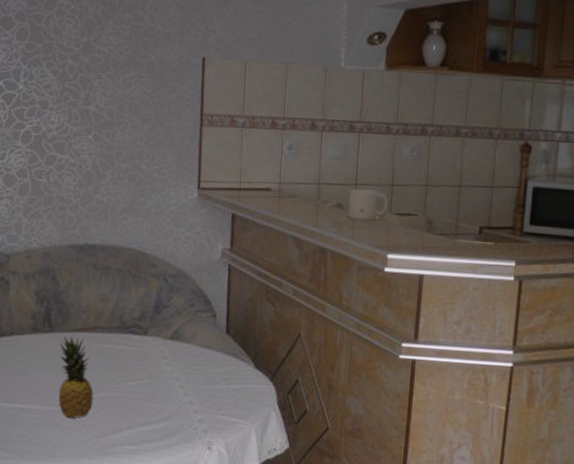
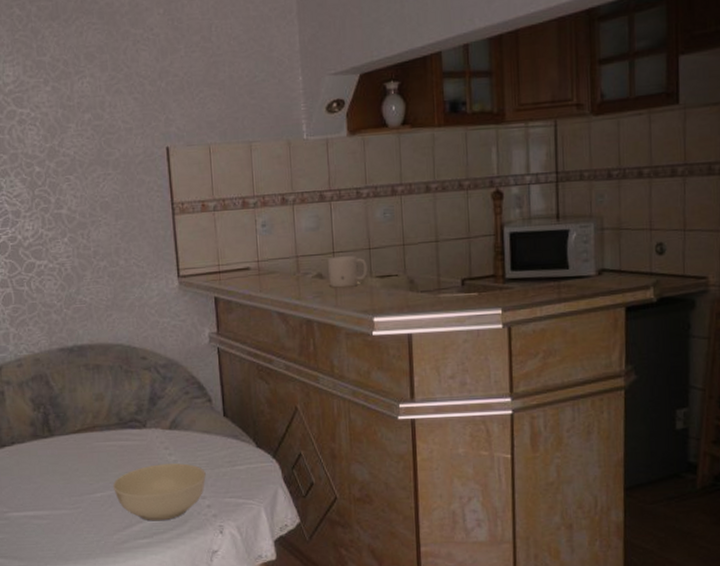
fruit: present [58,336,93,418] -> none [61,439,101,519]
bowl: none [106,372,201,430] -> present [112,463,206,521]

